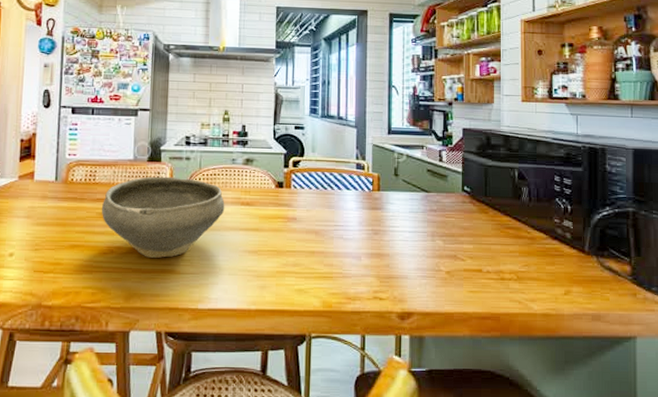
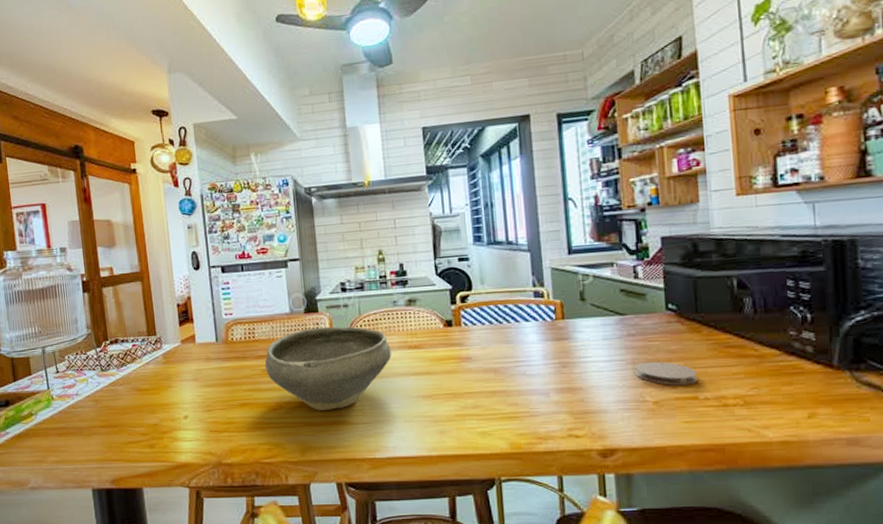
coaster: none [434,235,482,259] -> present [635,361,697,386]

